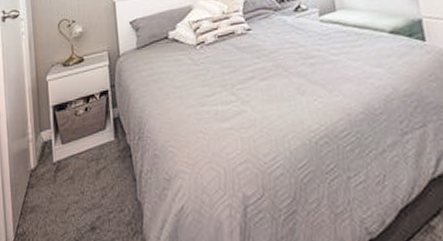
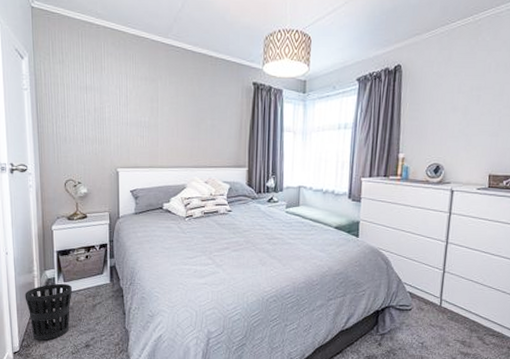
wastebasket: none [19,146,72,225] -> present [25,283,72,340]

